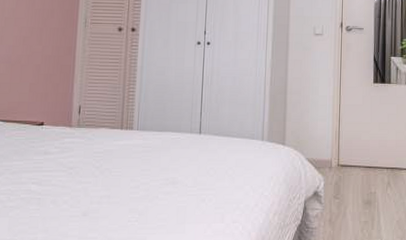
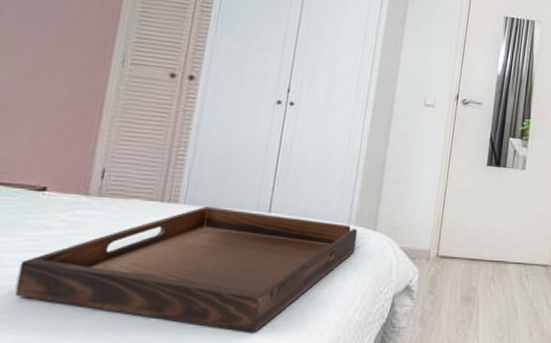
serving tray: none [30,130,270,234] -> present [14,206,358,334]

